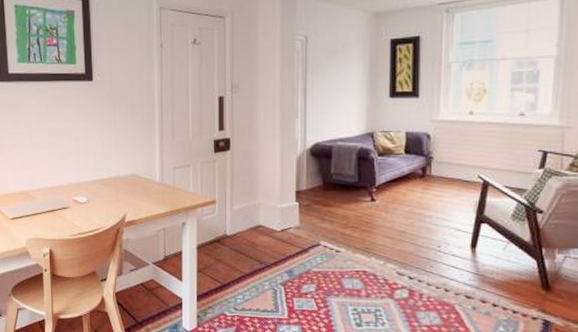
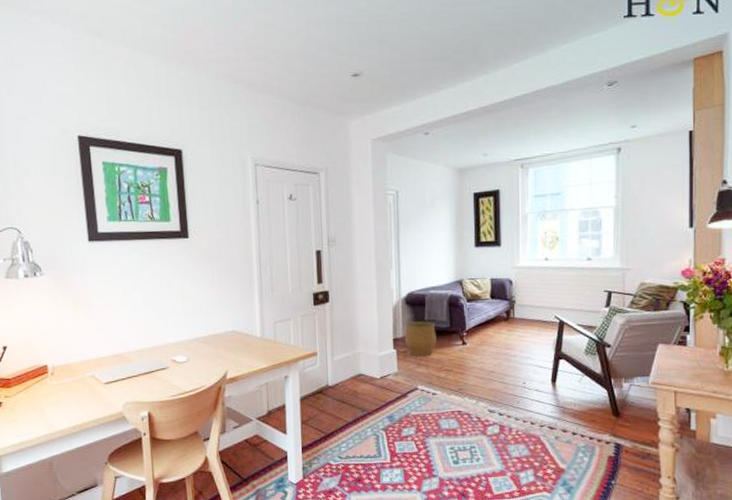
basket: none [308,174,343,212] -> present [404,321,437,357]

